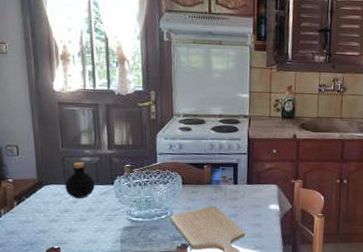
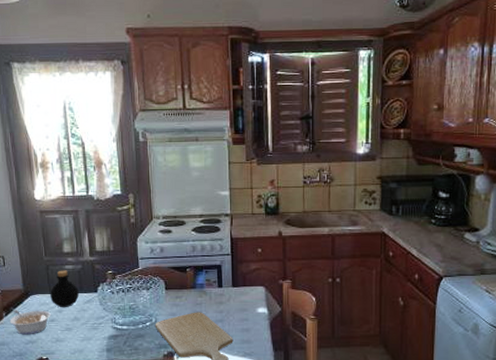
legume: none [21,199,65,225] -> present [9,310,51,335]

